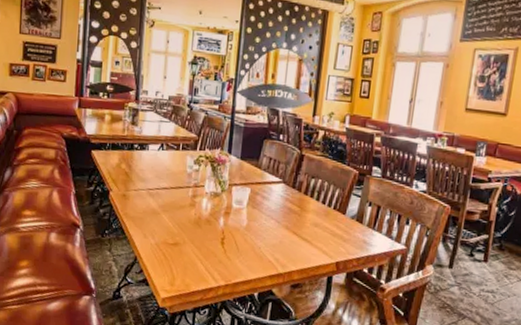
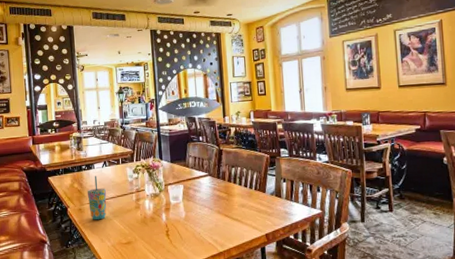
cup: none [135,158,158,212] -> present [87,175,107,220]

